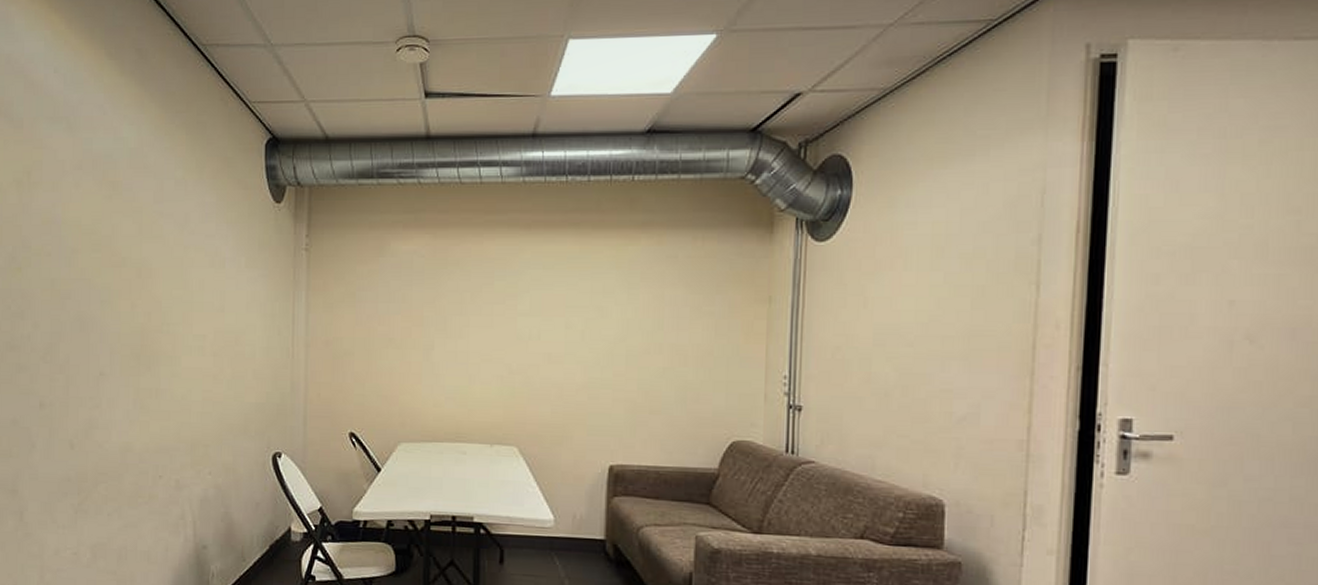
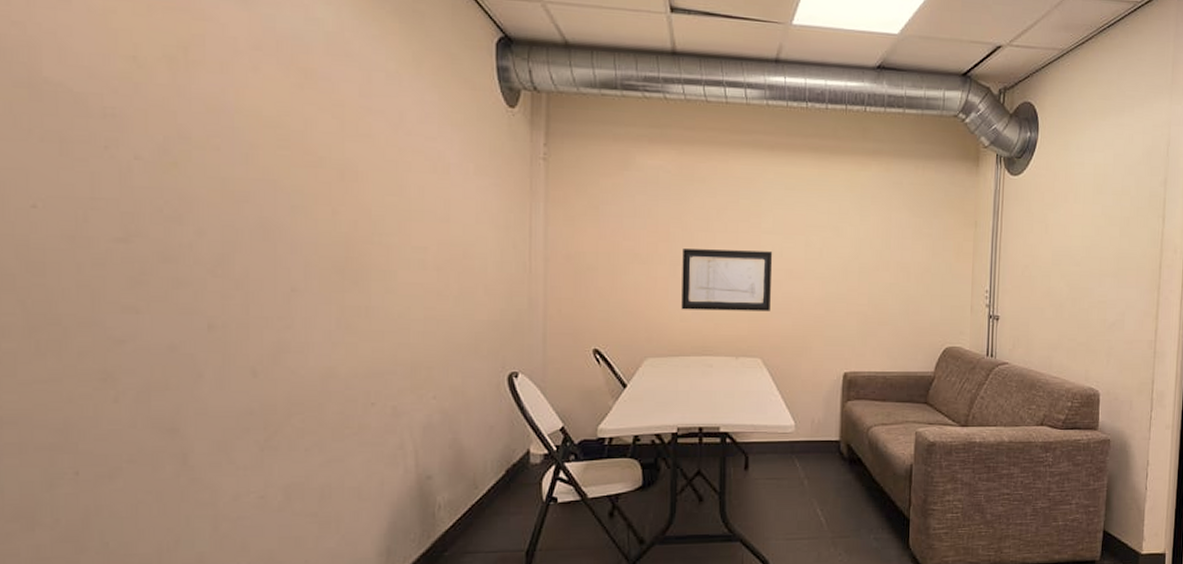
wall art: none [435,333,530,398] -> present [681,249,773,311]

